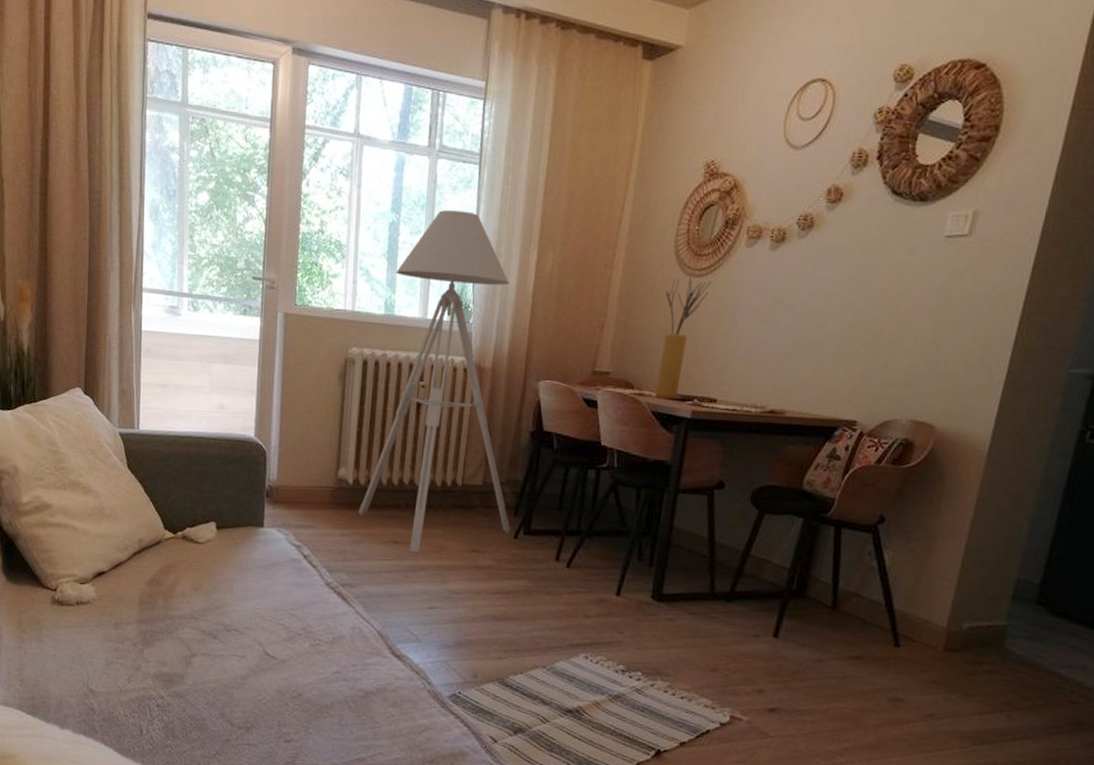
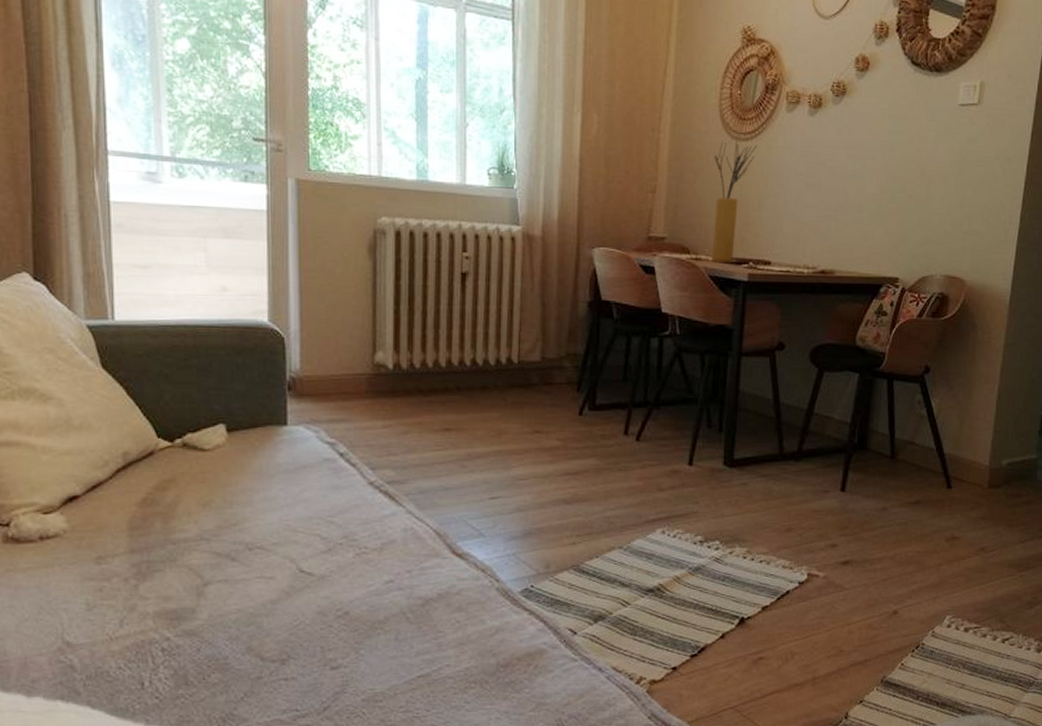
floor lamp: present [358,209,511,556] -> none [401,67,575,443]

